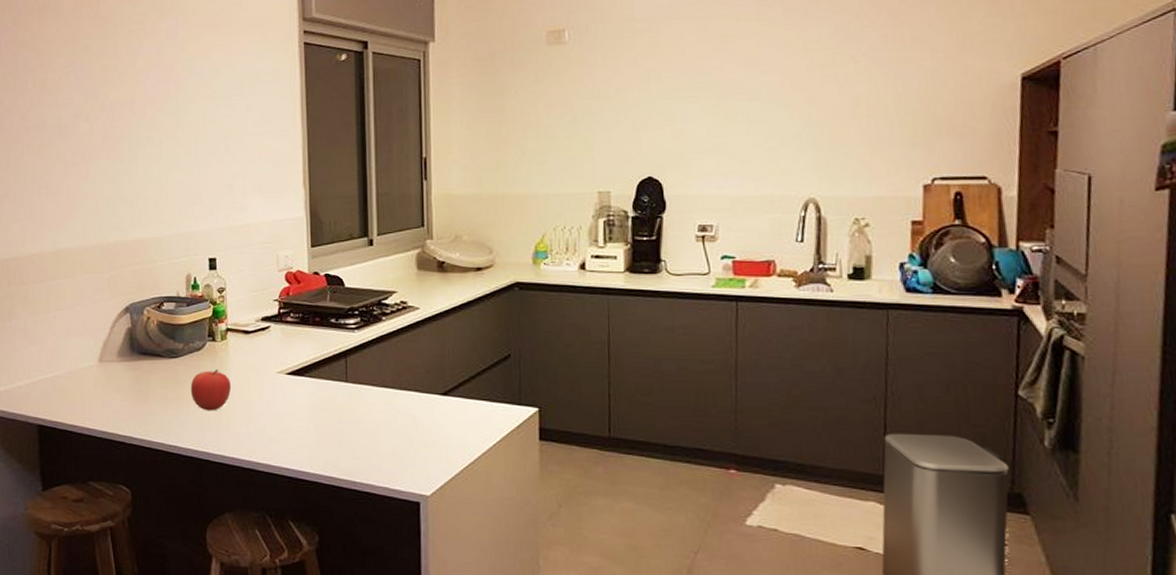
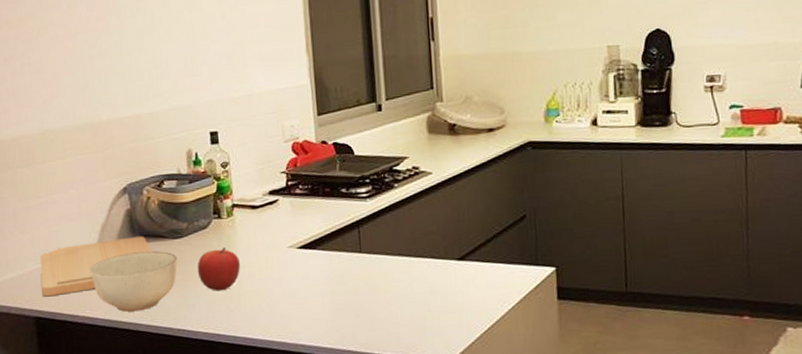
cutting board: none [45,354,150,406] -> present [40,236,153,297]
bowl: none [90,369,172,426] -> present [89,251,178,312]

